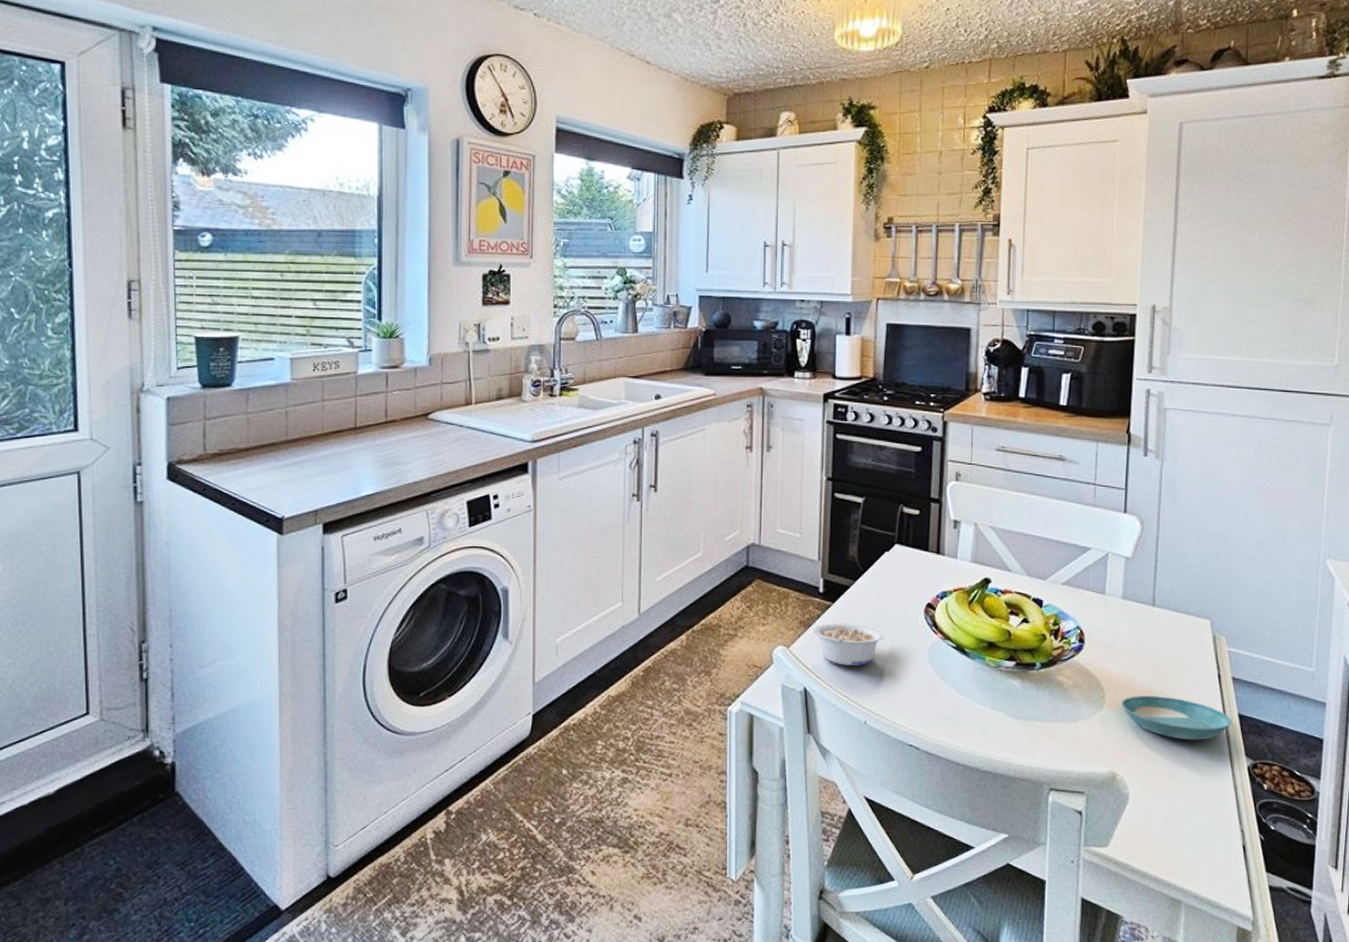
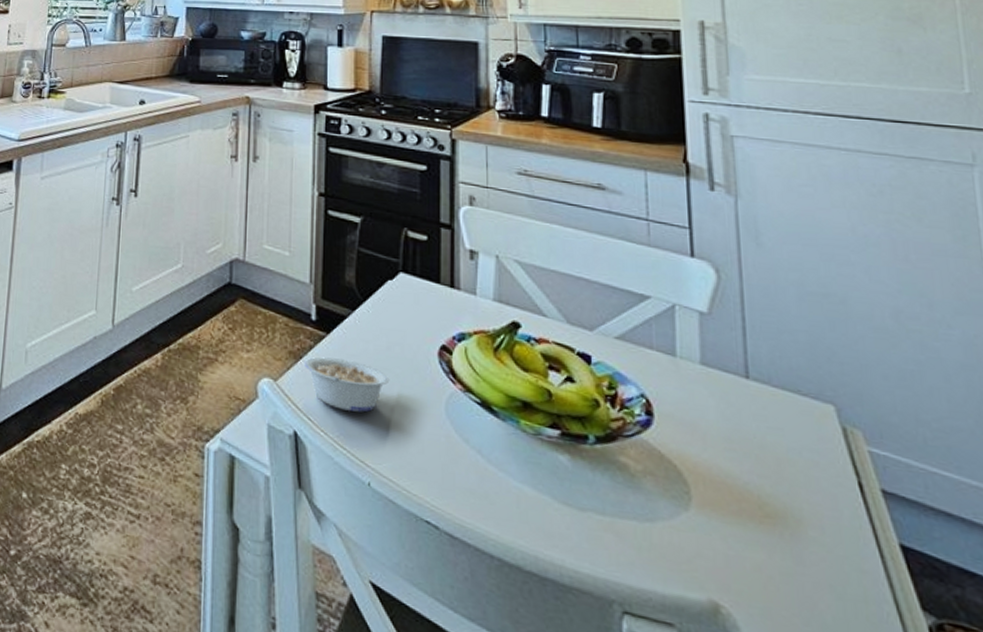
saucer: present [1120,696,1232,741] -> none [715,497,892,576]

